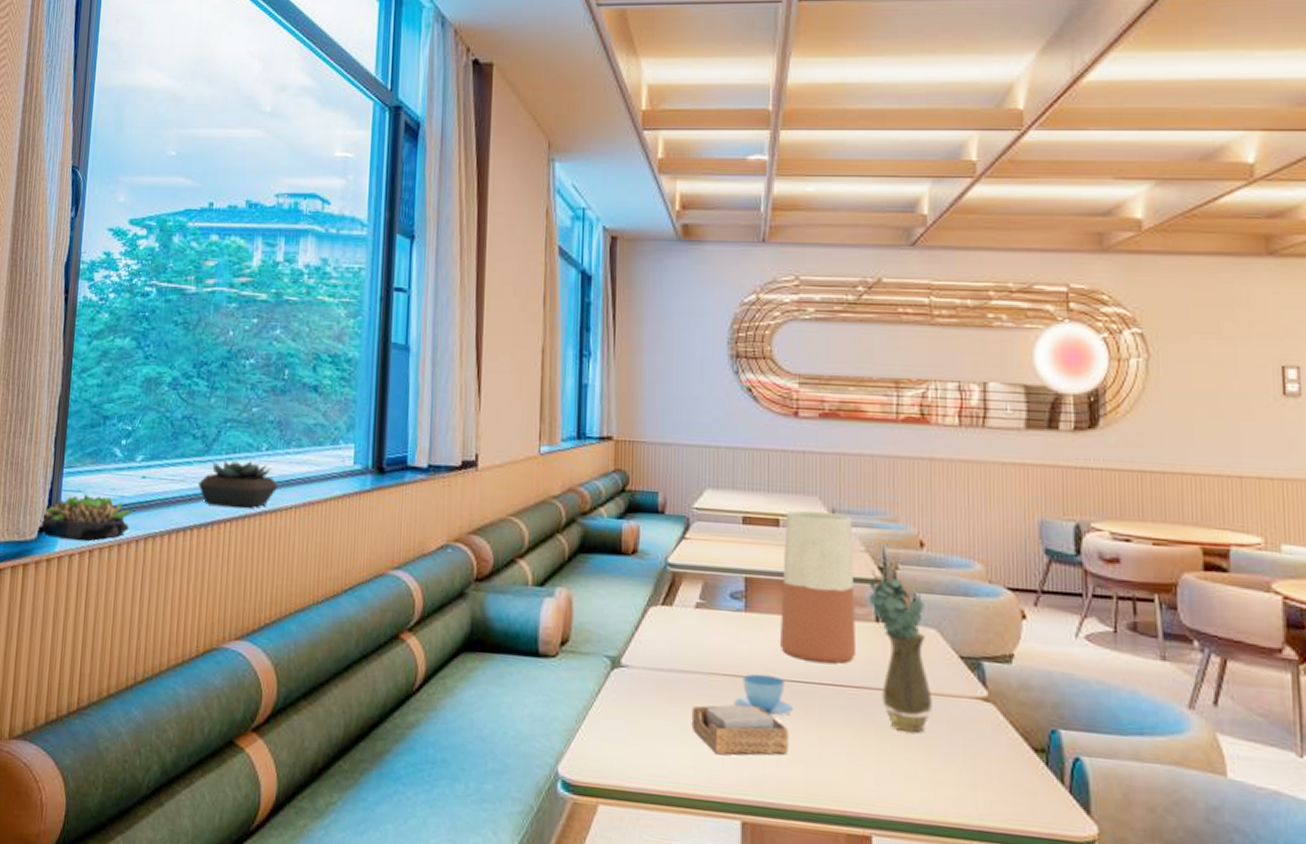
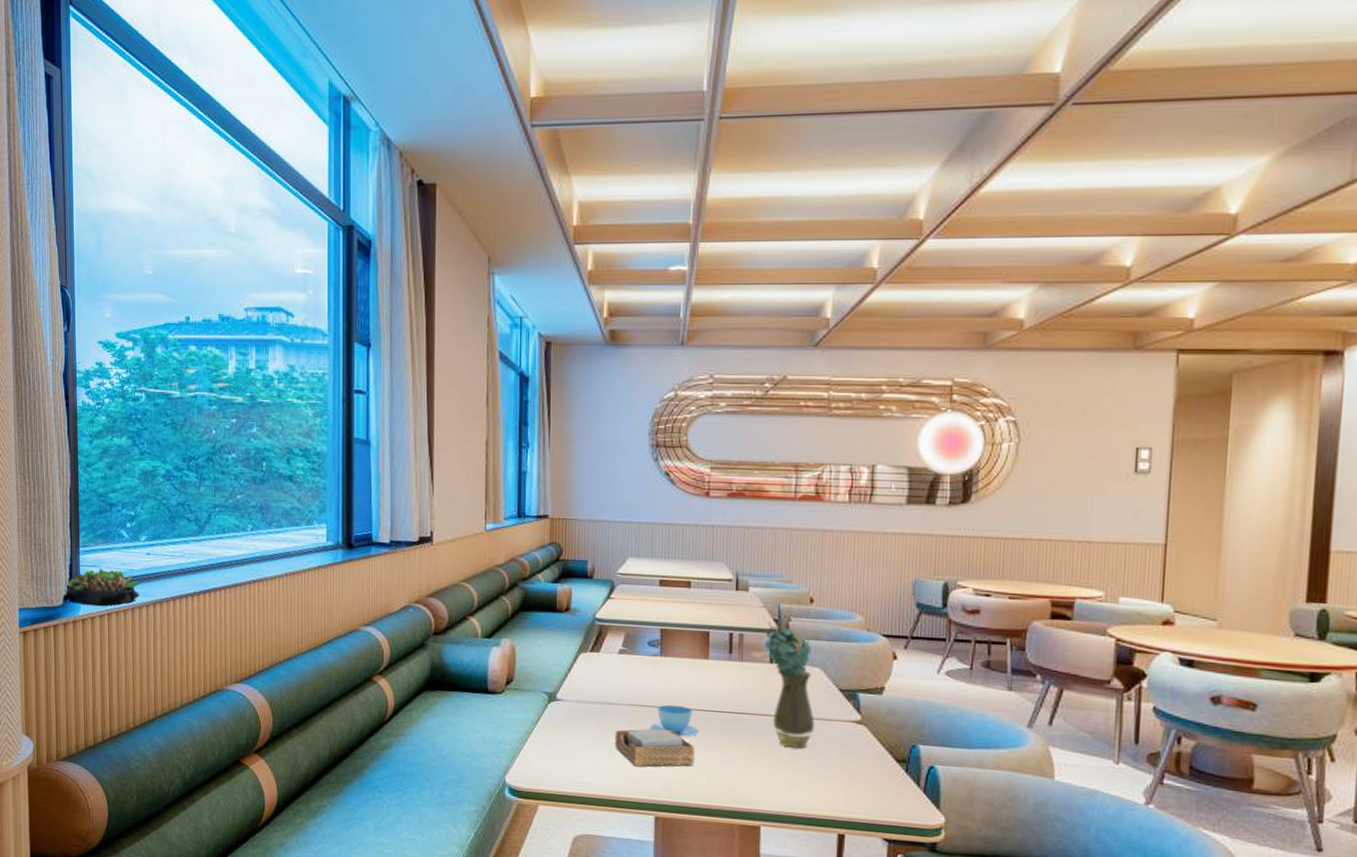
succulent plant: present [197,461,279,508] -> none [194,539,264,578]
vase: present [780,509,857,664] -> none [689,573,754,696]

